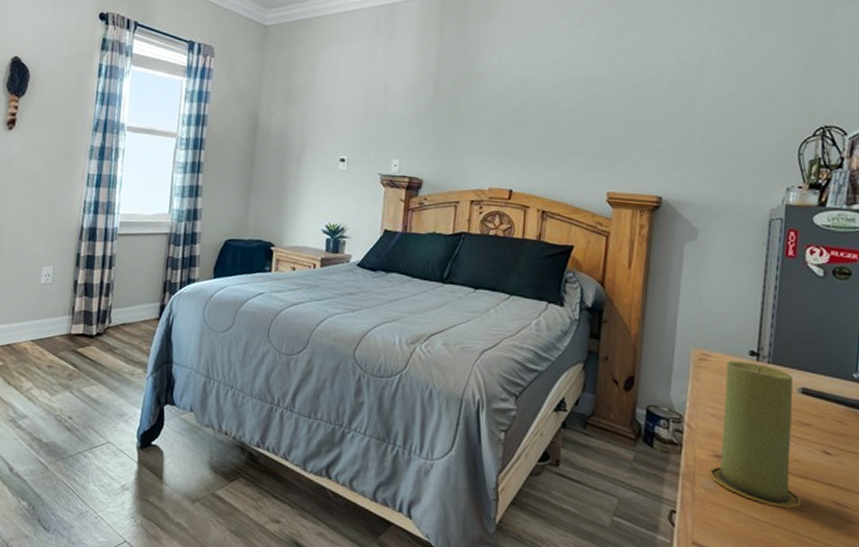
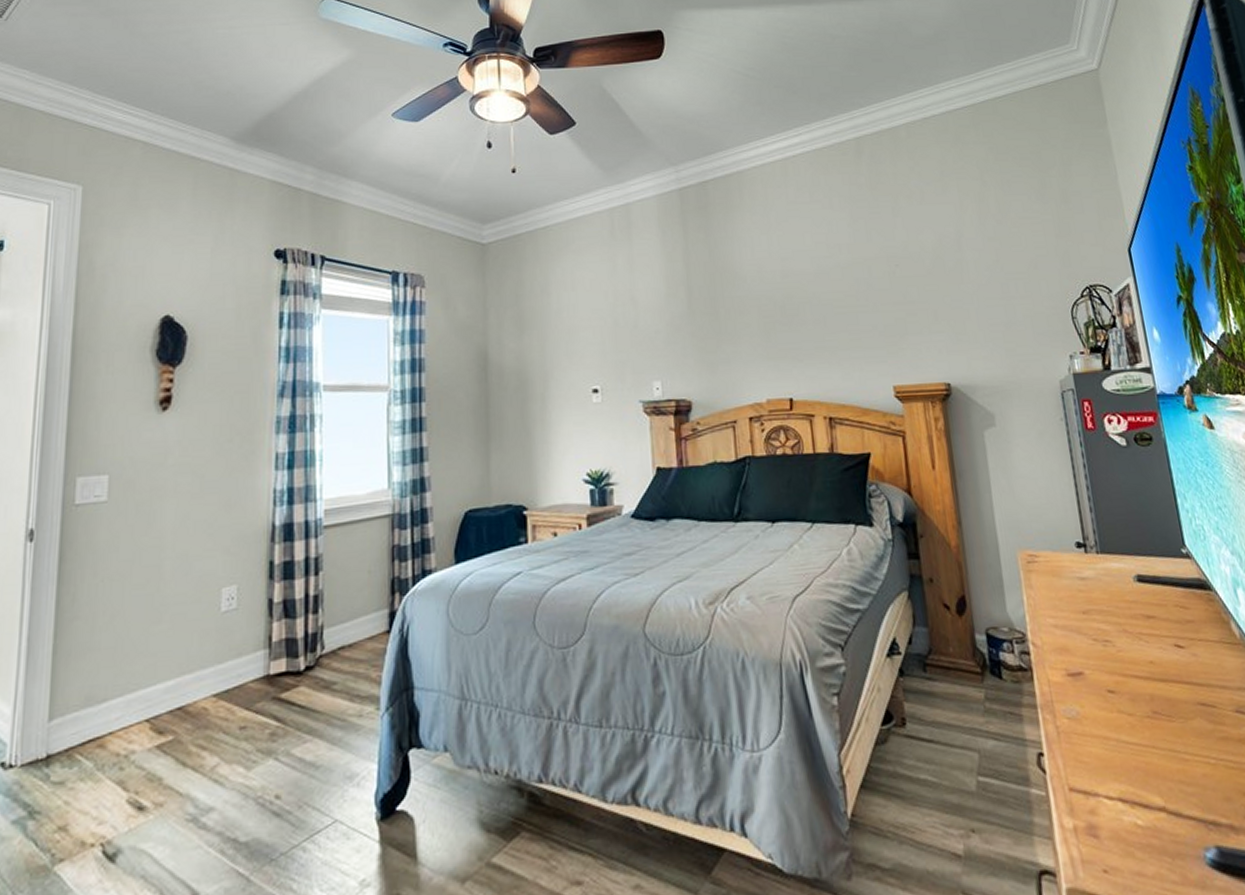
candle: present [708,360,801,509] -> none [1056,556,1169,723]

